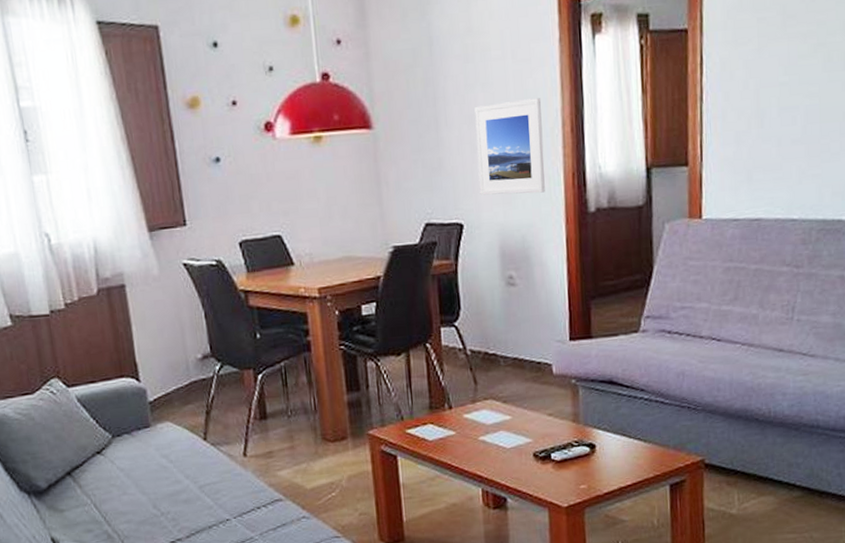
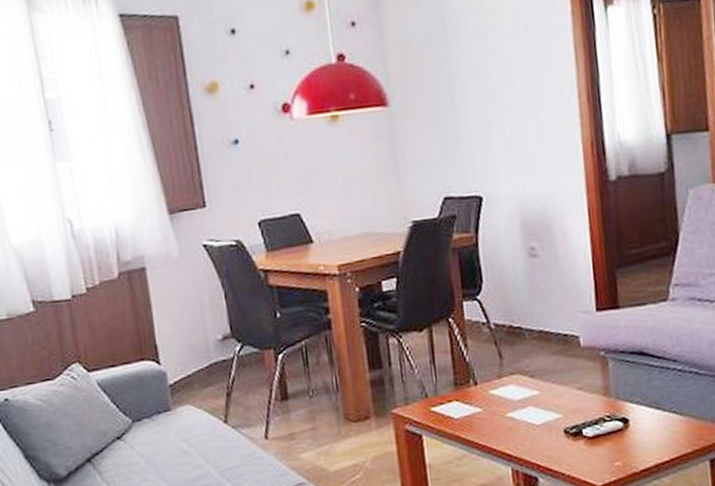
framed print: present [474,98,545,196] -> none [489,70,564,168]

